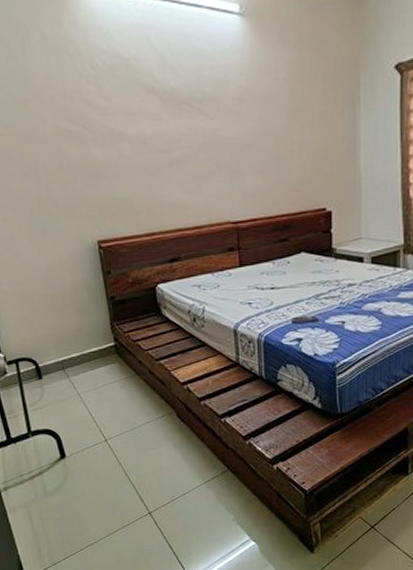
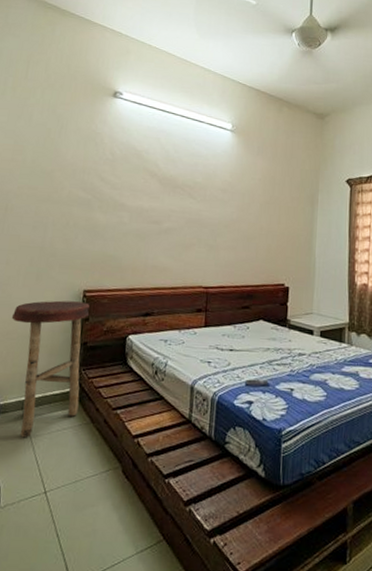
stool: none [26,254,121,394] -> present [11,300,90,437]

